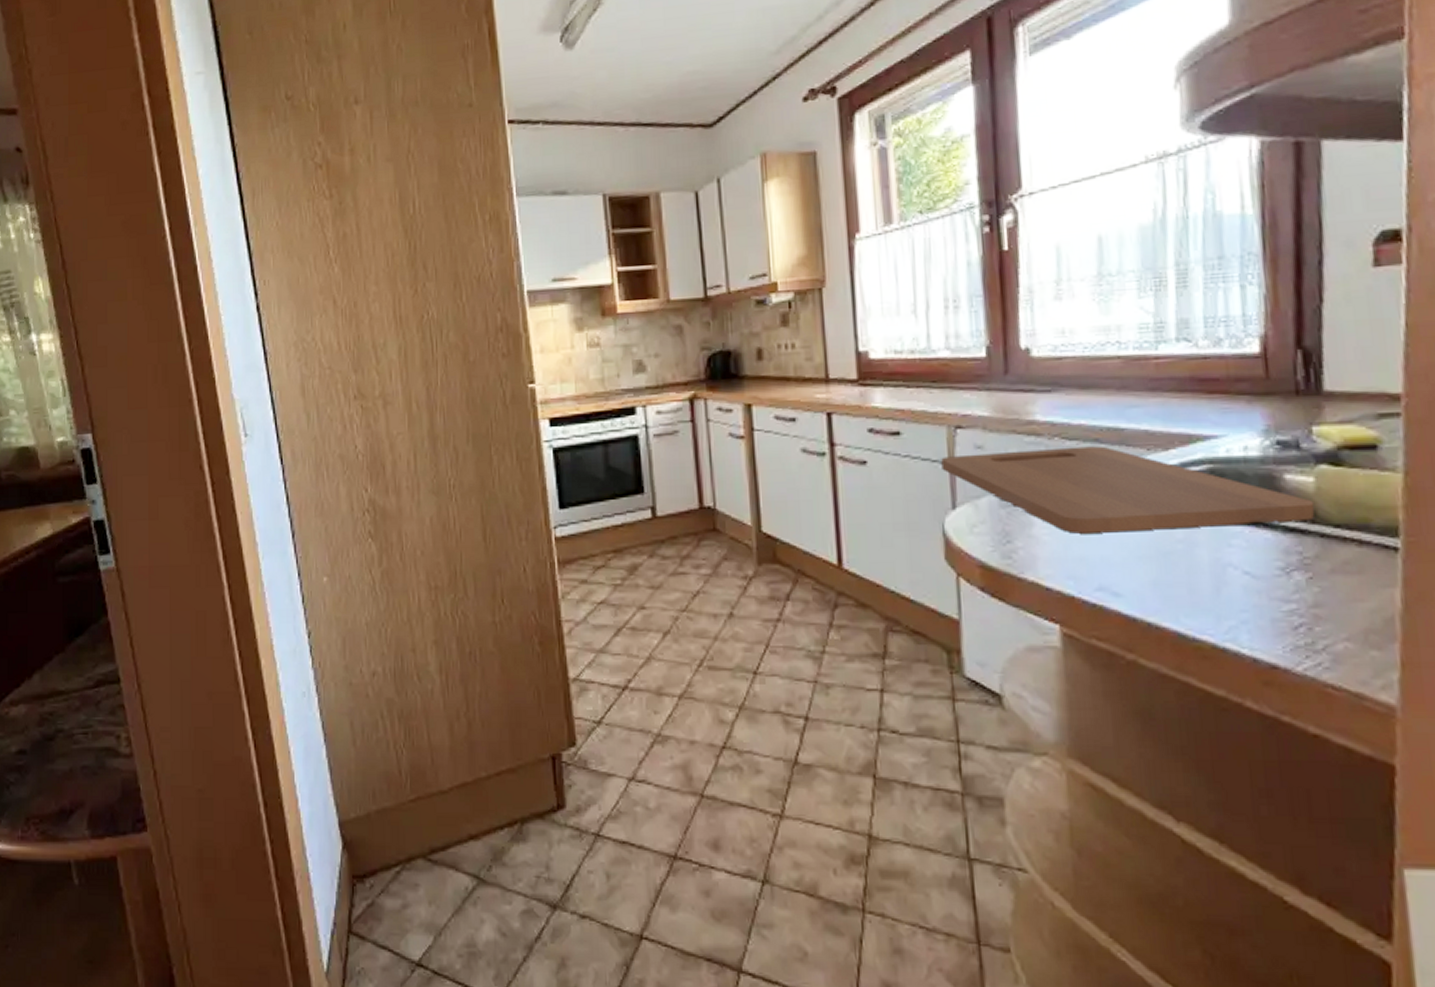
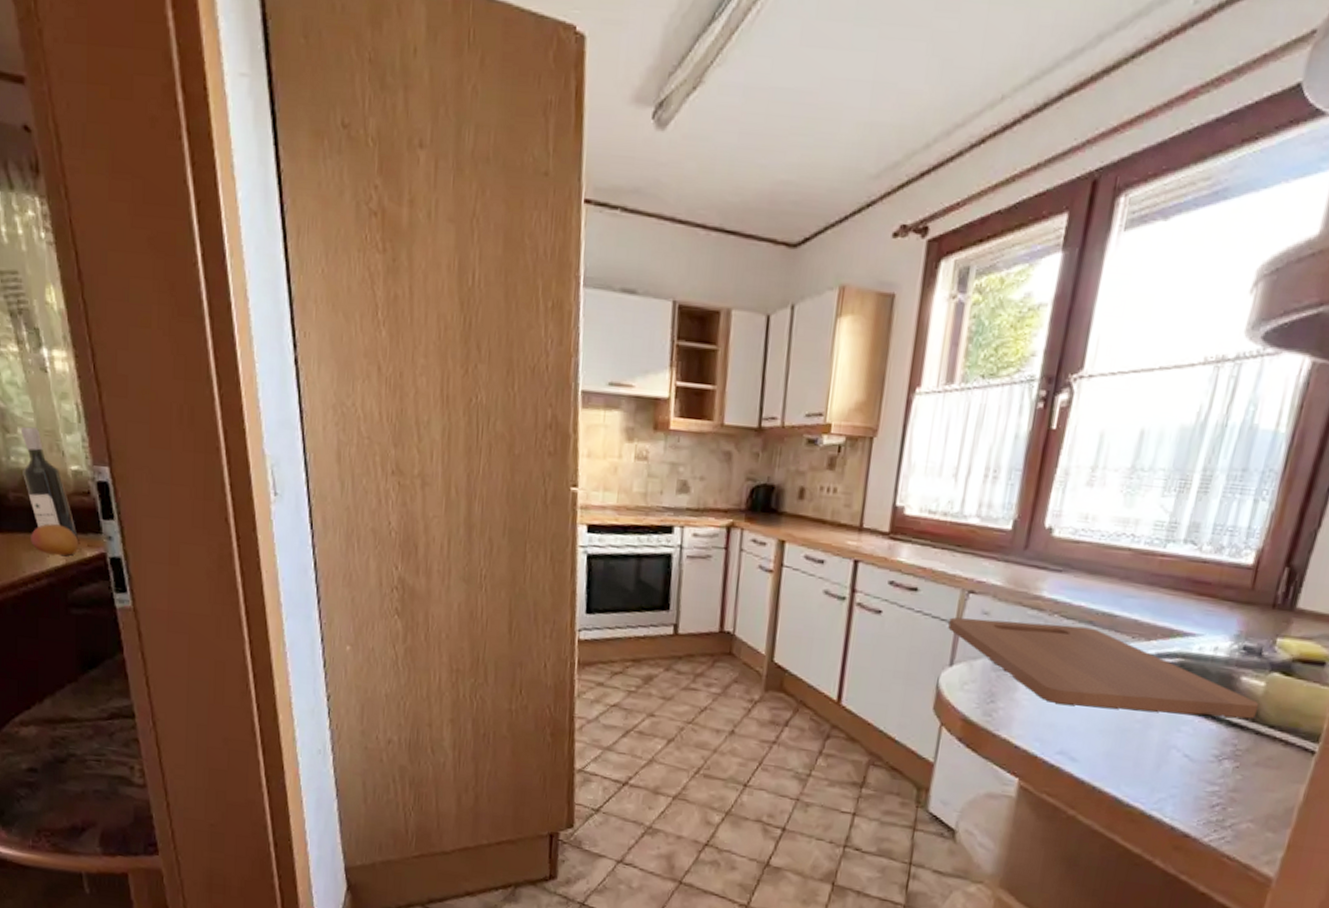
bottle: none [12,407,65,511] -> present [20,426,79,543]
fruit: none [21,496,65,527] -> present [31,523,79,556]

